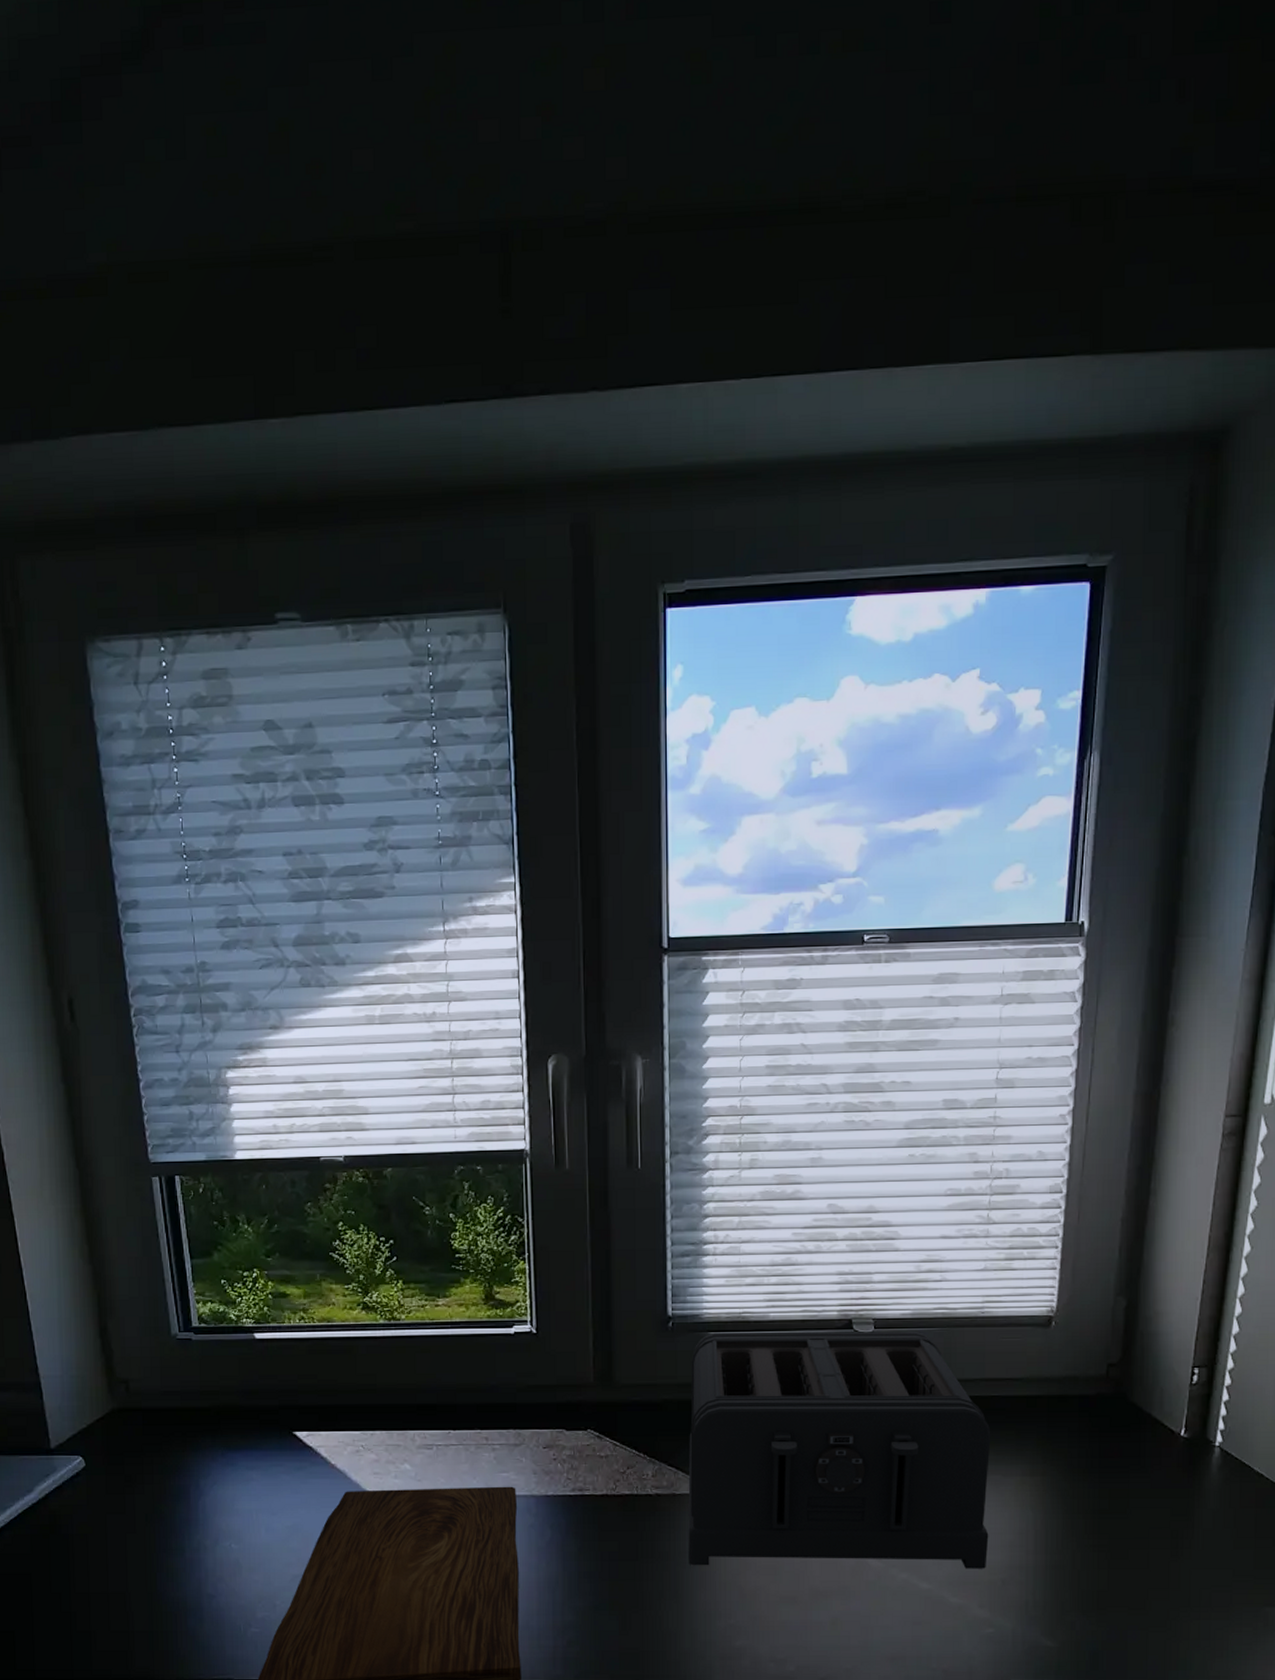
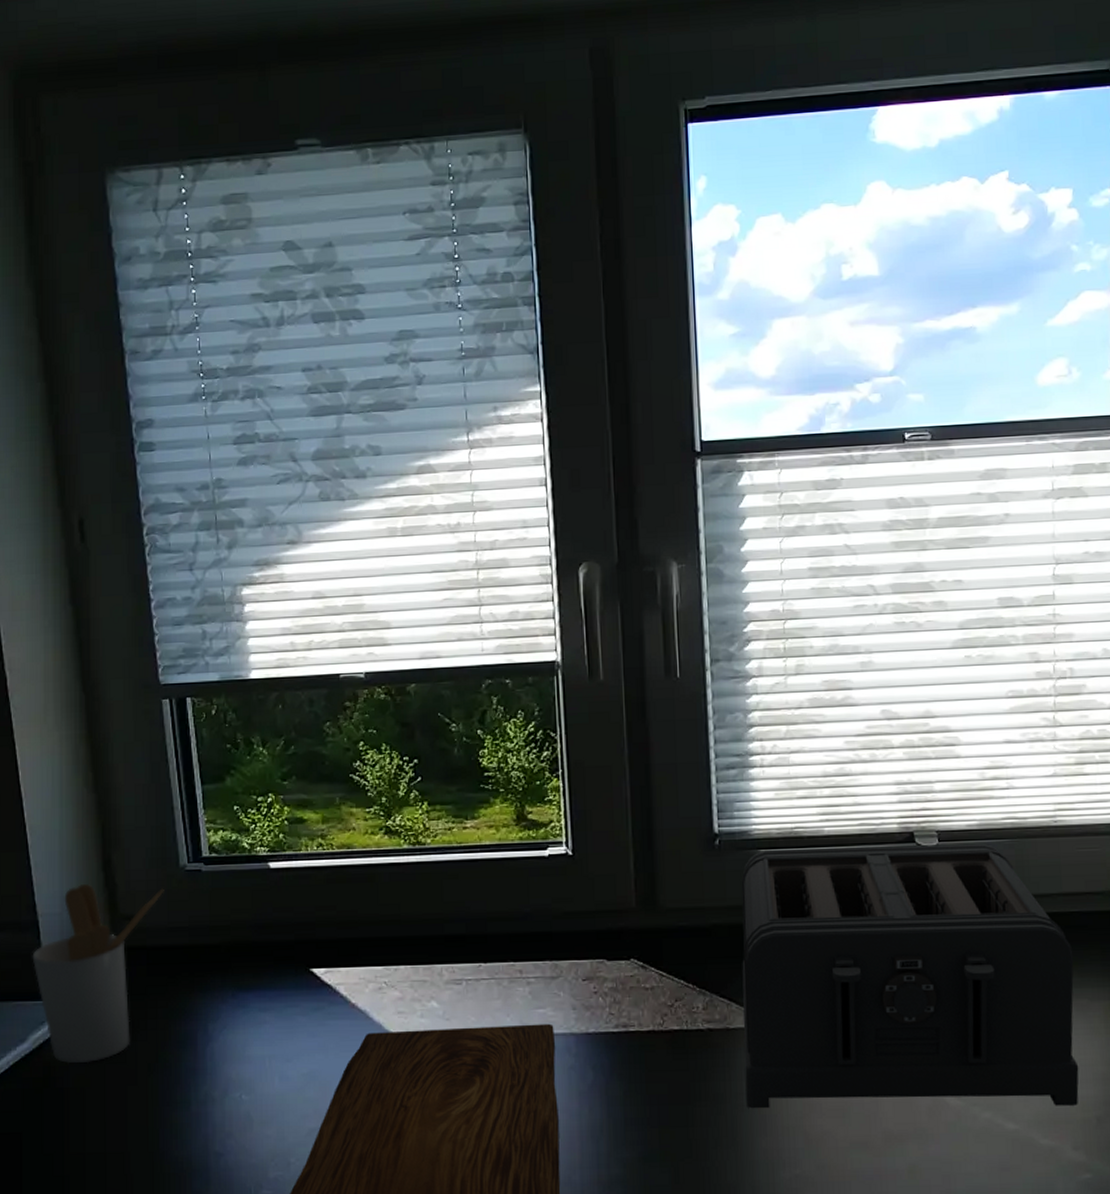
utensil holder: none [36,1350,157,1513] -> present [32,884,164,1064]

